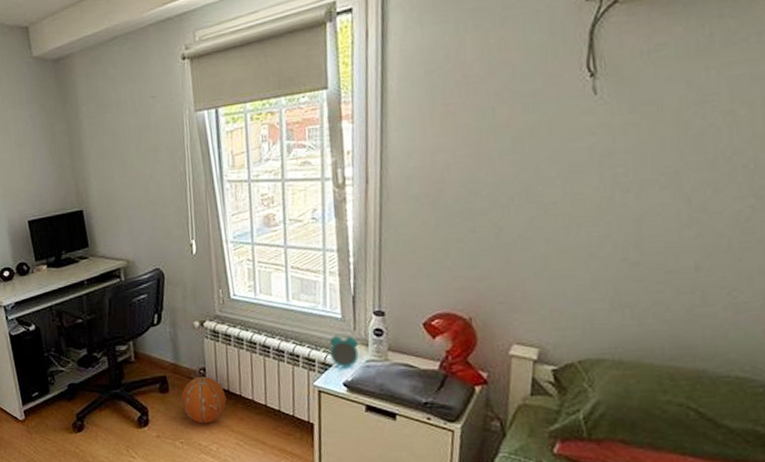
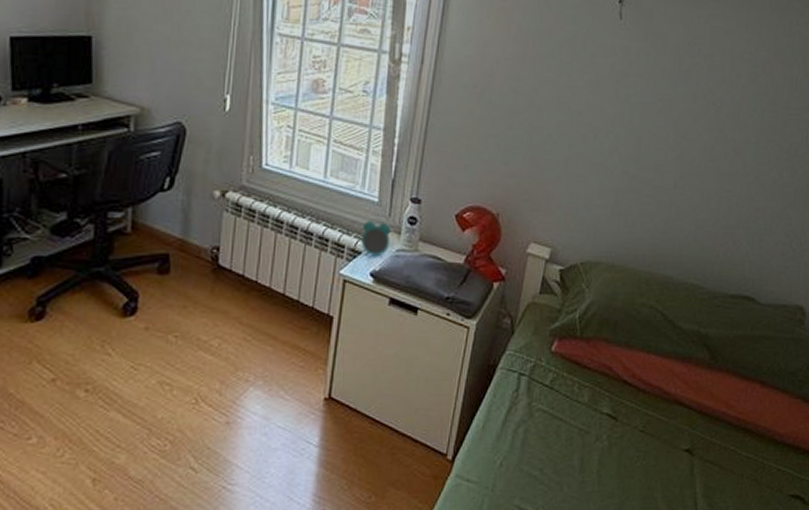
basketball: present [181,376,227,424] -> none [184,256,240,314]

